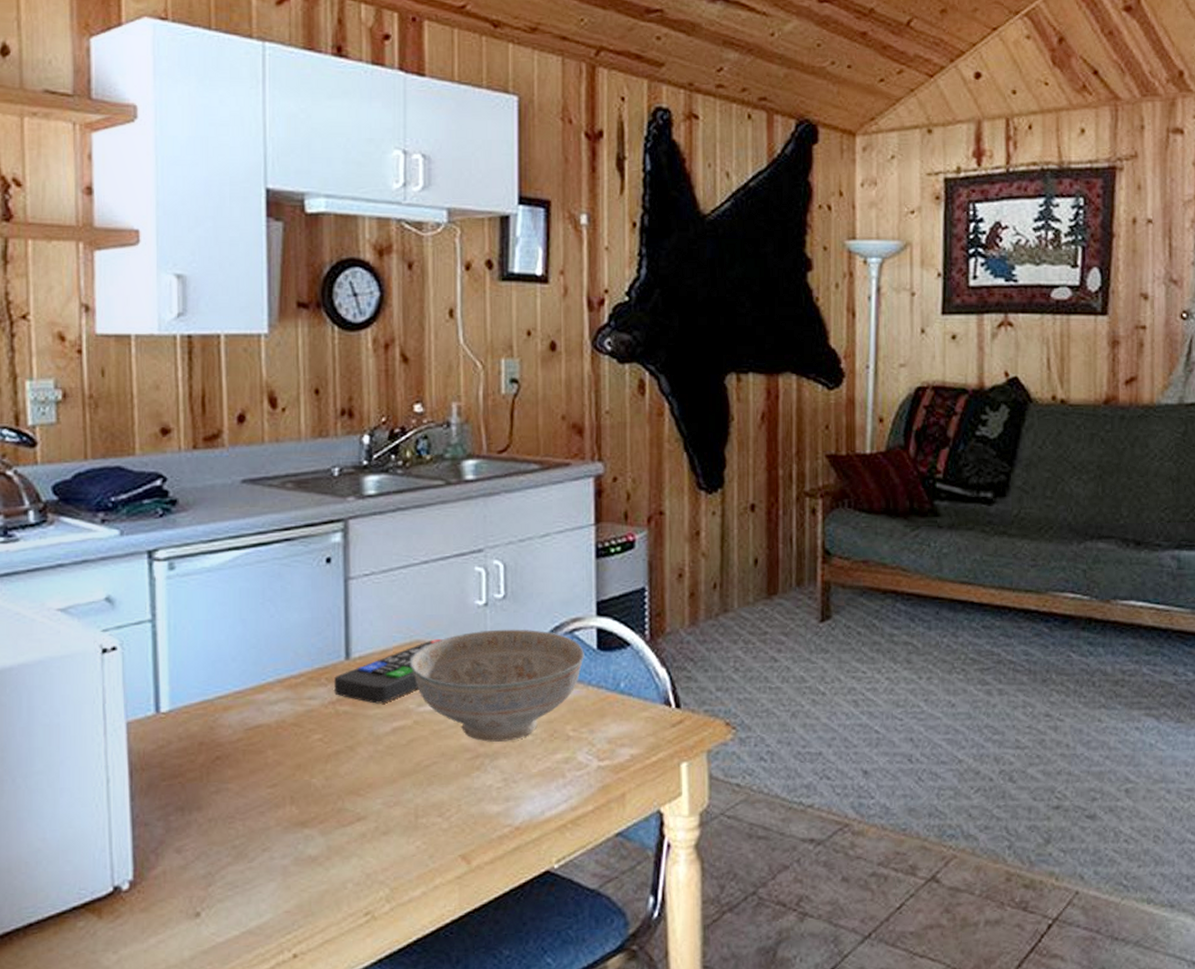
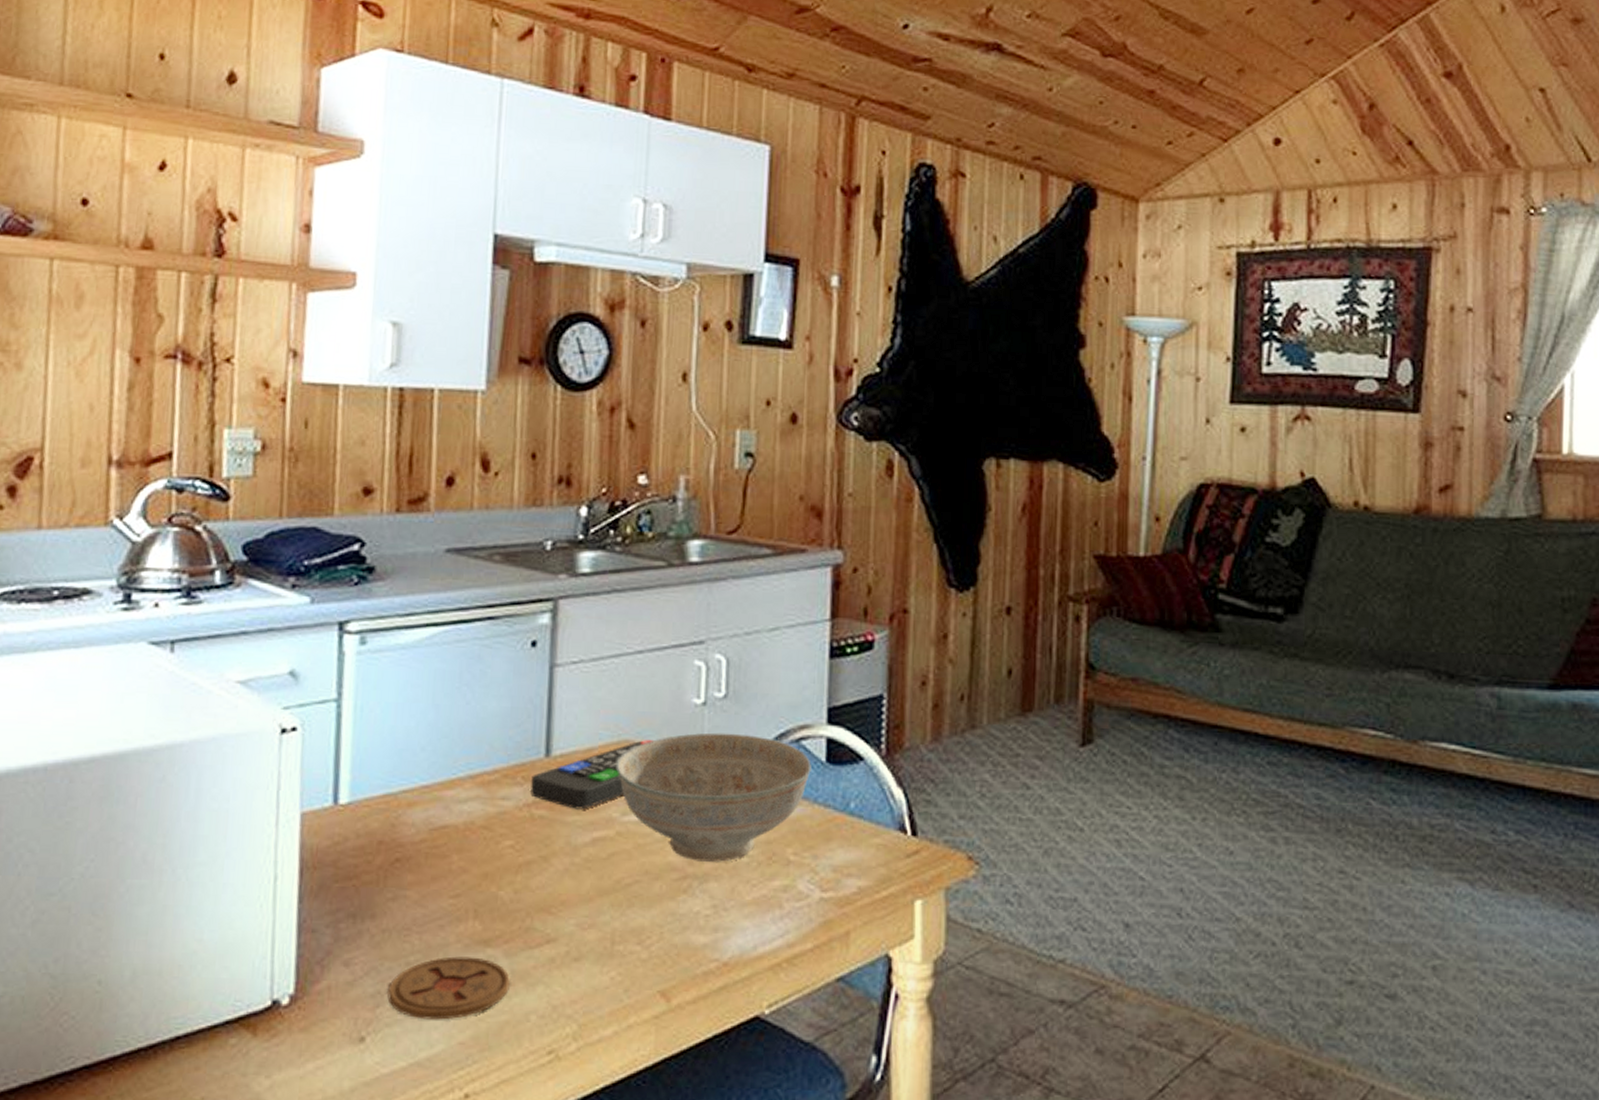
coaster: none [216,837,328,894] -> present [386,956,511,1020]

